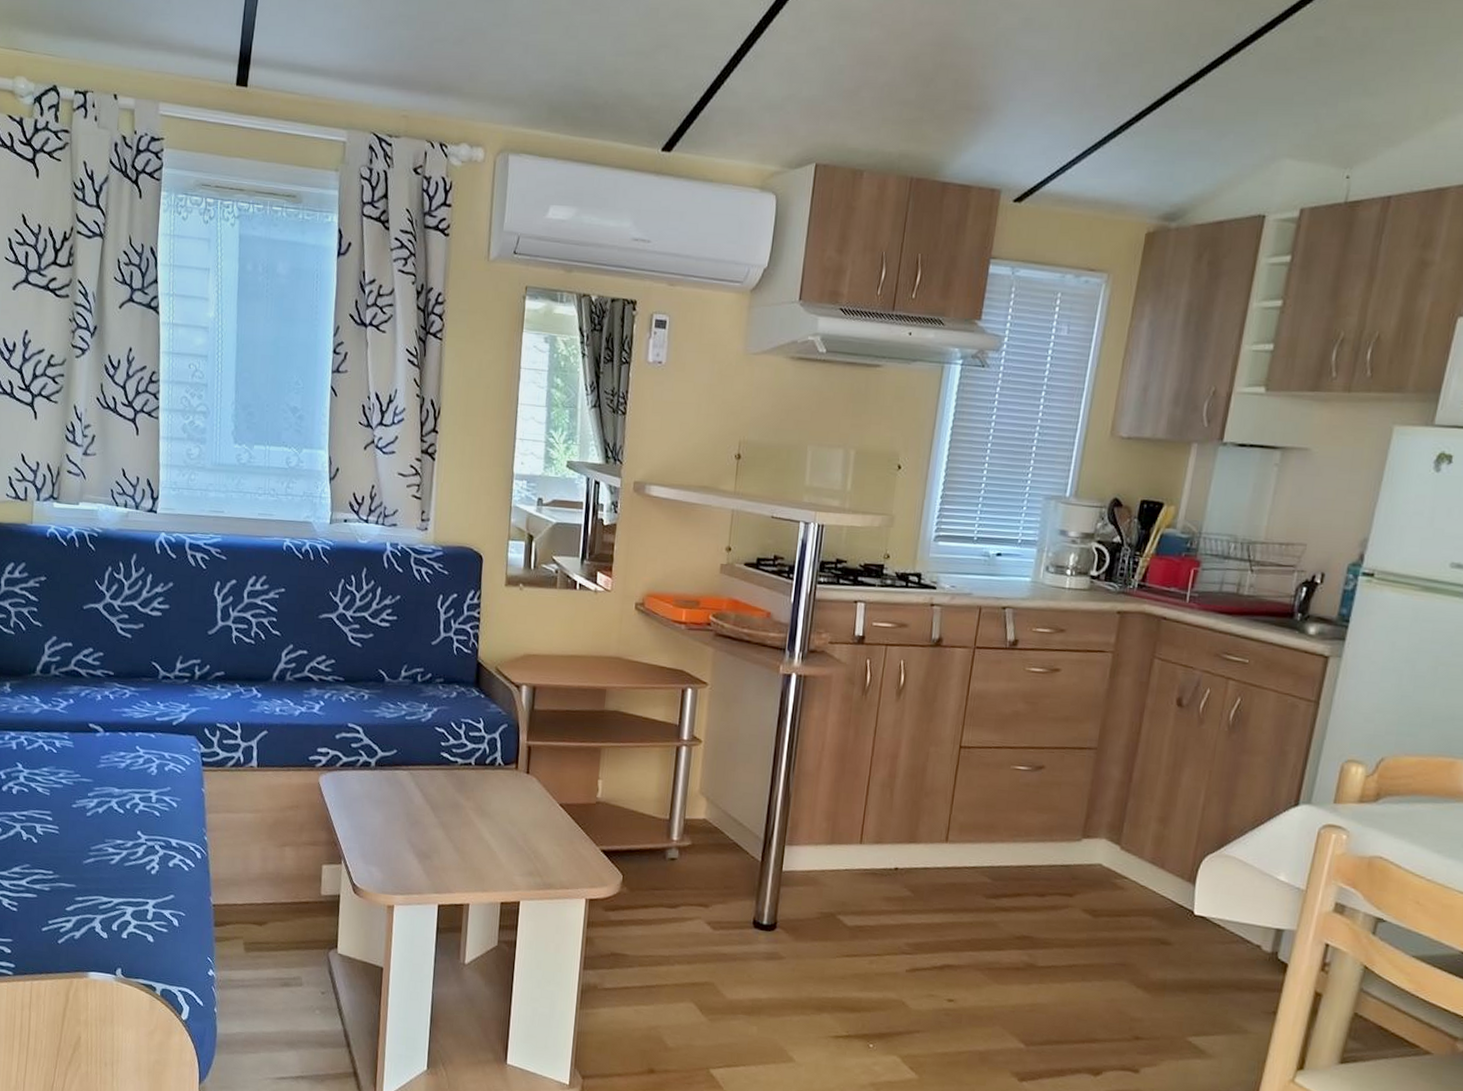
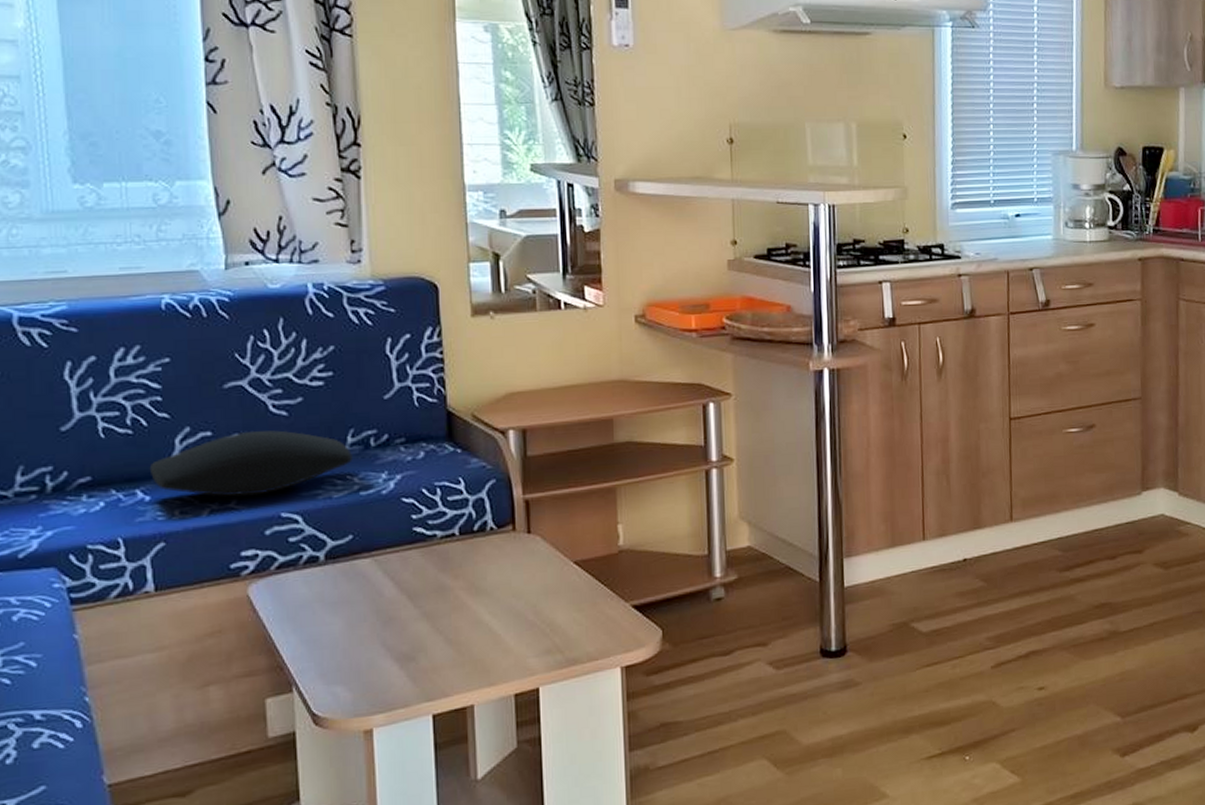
cushion: none [263,655,404,706] -> present [149,430,352,497]

